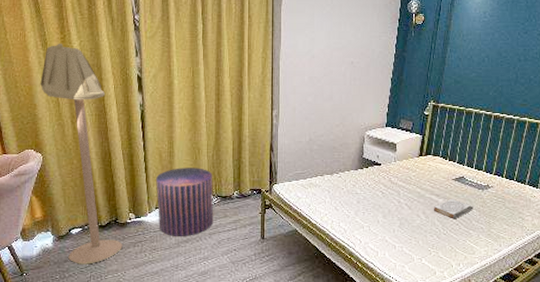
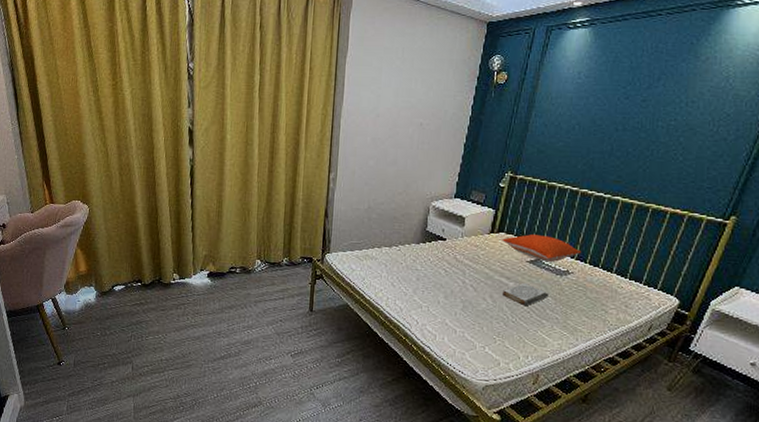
floor lamp: present [40,43,123,265] -> none [90,90,165,324]
pouf: present [156,168,214,236] -> none [202,229,262,303]
pillow: none [430,154,499,178] -> present [502,233,582,262]

